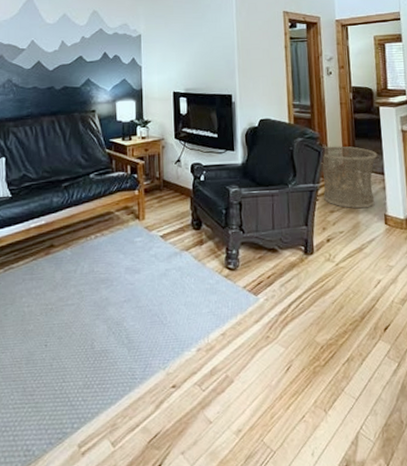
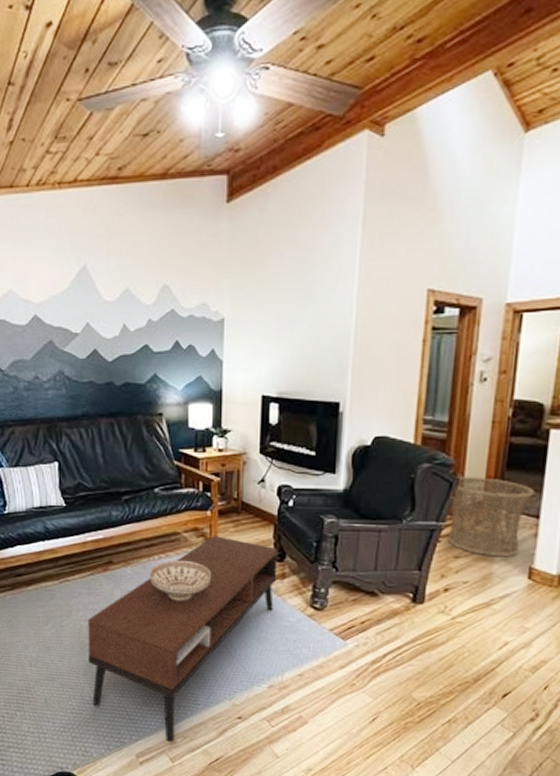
coffee table: none [31,212,197,425] -> present [88,536,278,743]
decorative bowl: none [88,236,142,277] -> present [150,560,212,601]

